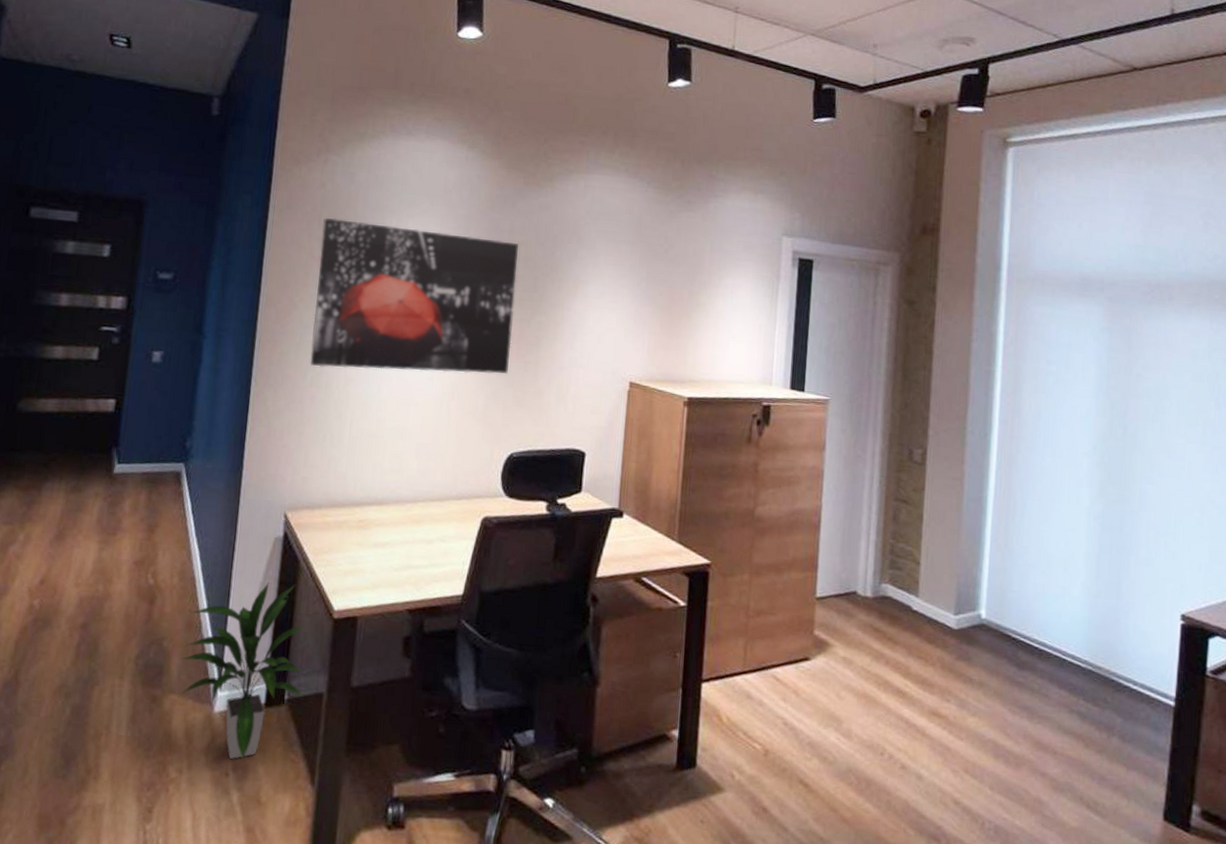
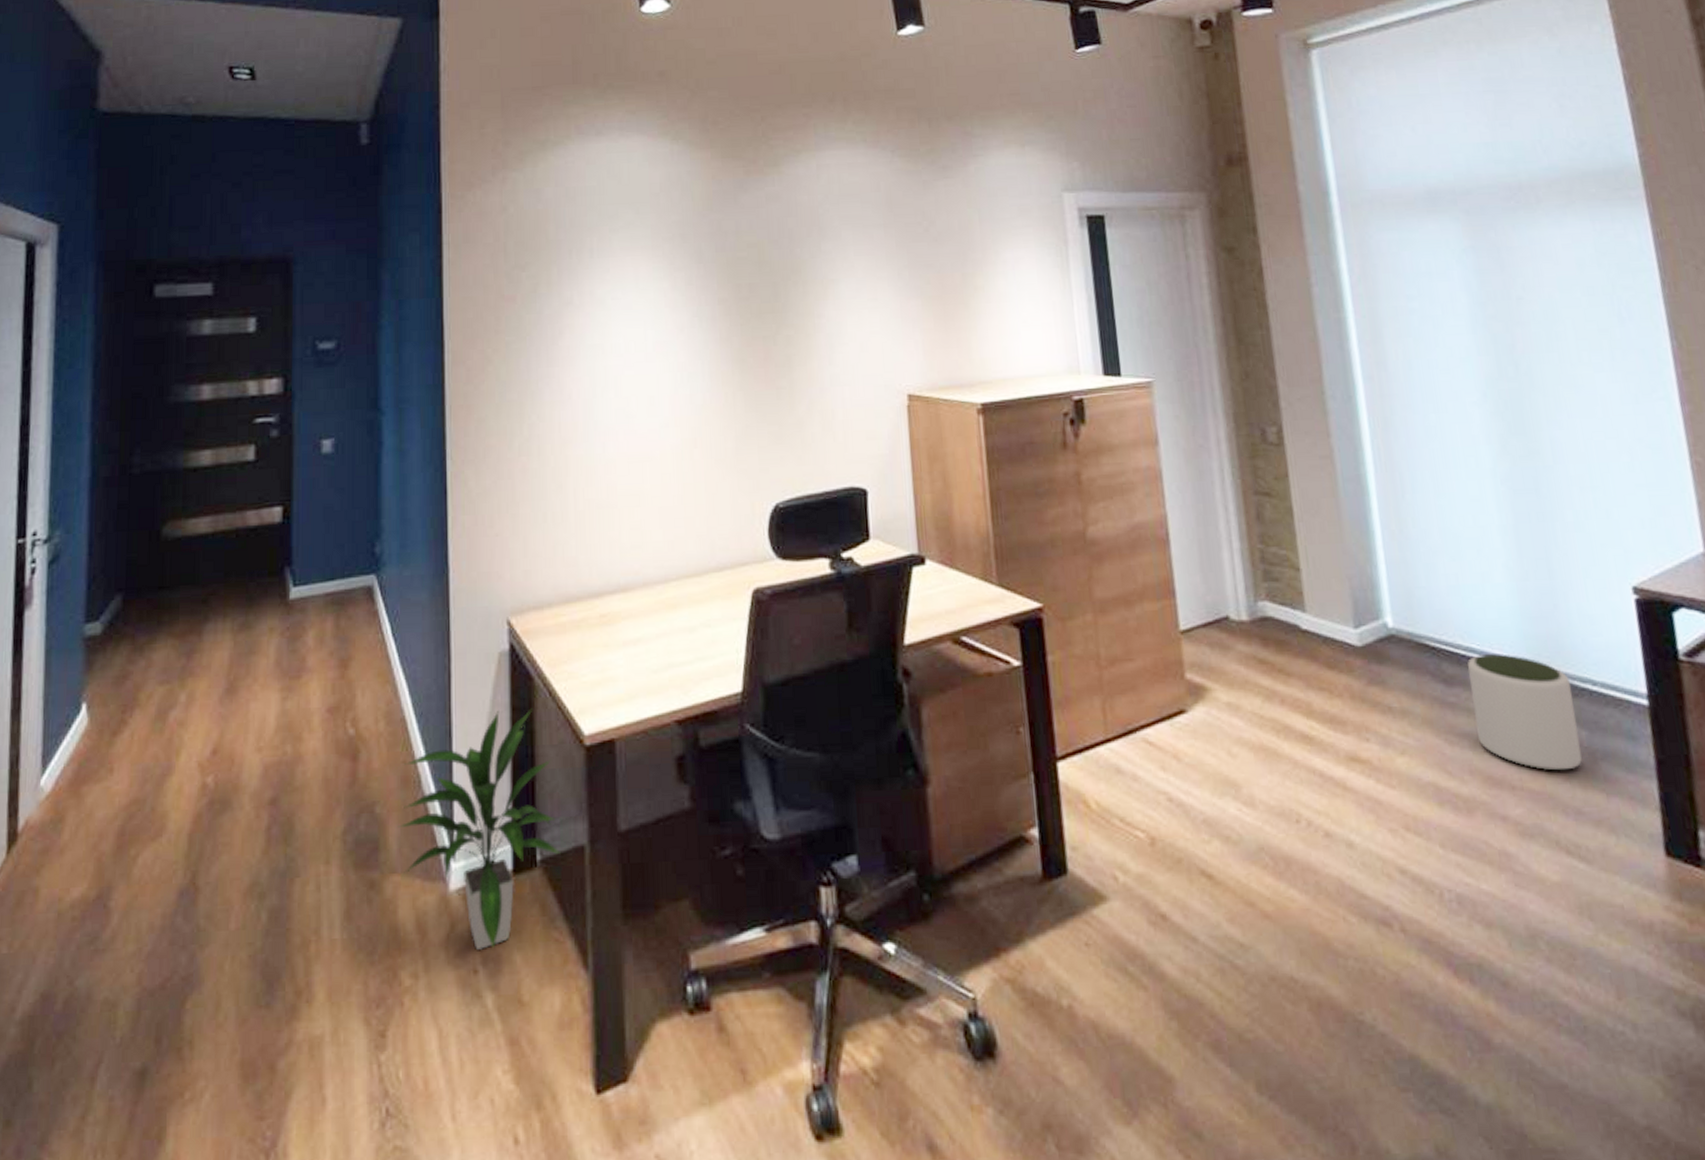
wall art: present [310,218,518,375] -> none [510,245,758,430]
plant pot: none [1035,649,1117,746] -> present [1467,653,1582,771]

